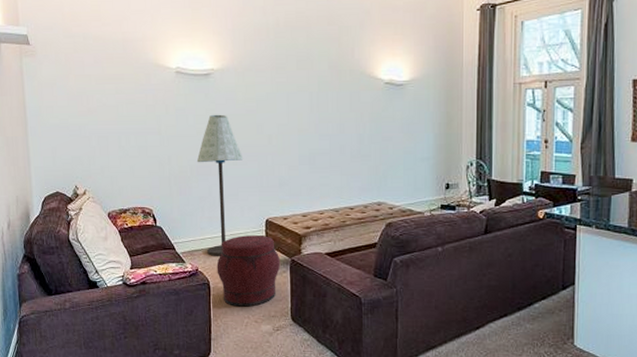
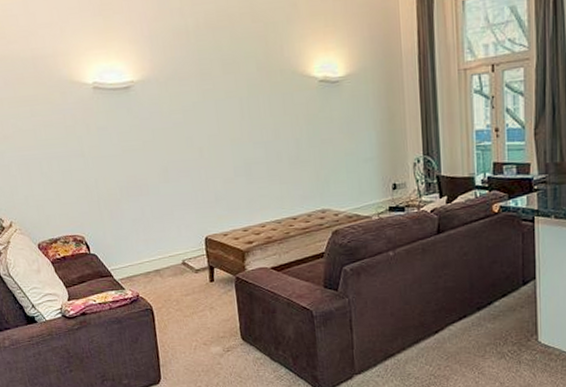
floor lamp: present [196,114,244,256] -> none [125,129,175,280]
ottoman: present [216,235,281,307] -> none [158,254,225,330]

